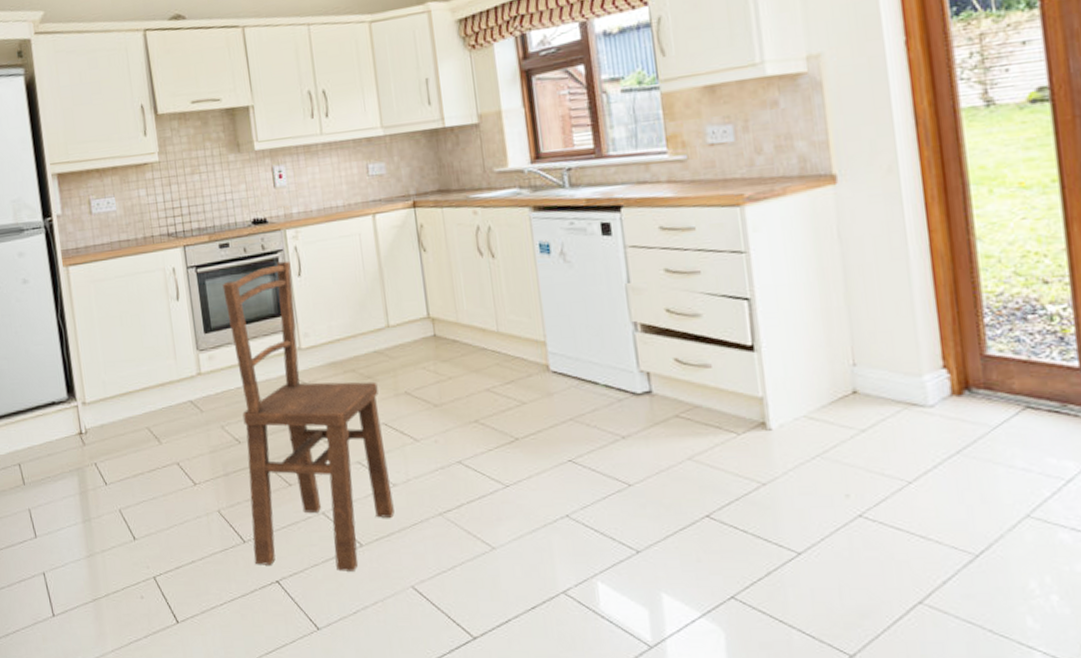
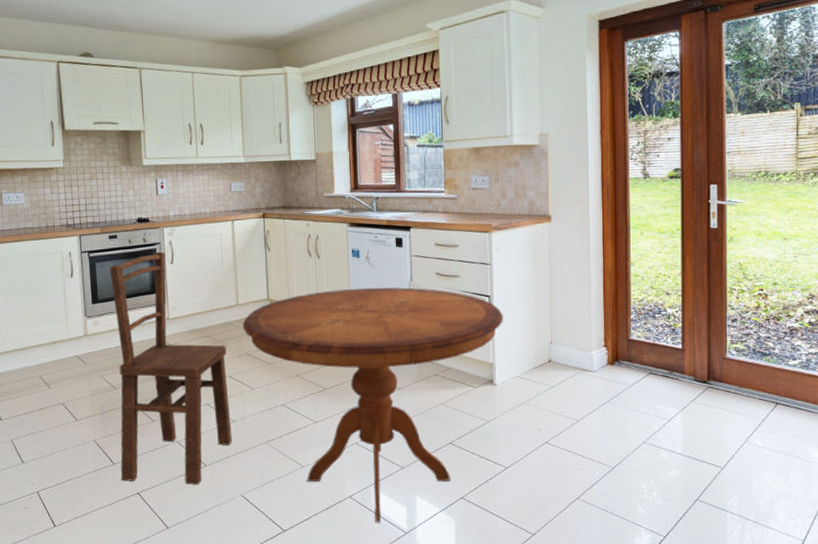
round table: none [397,291,774,631] -> present [243,286,503,523]

